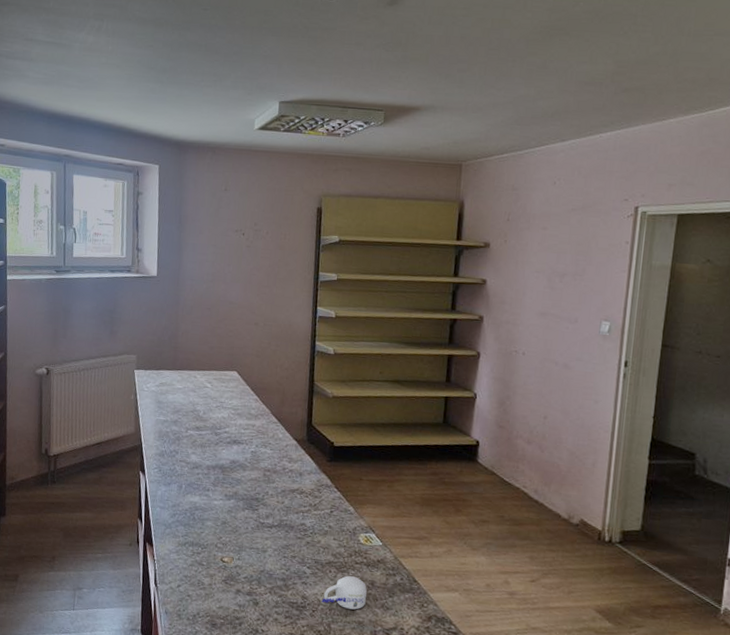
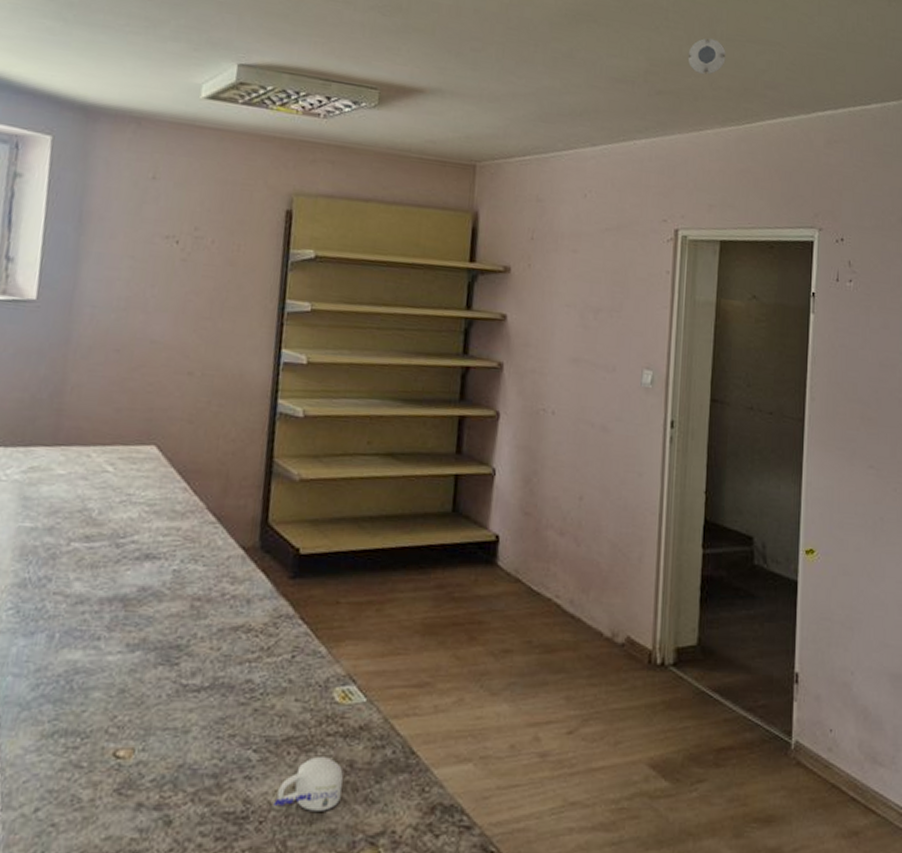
smoke detector: none [654,36,693,71] -> present [687,38,726,75]

